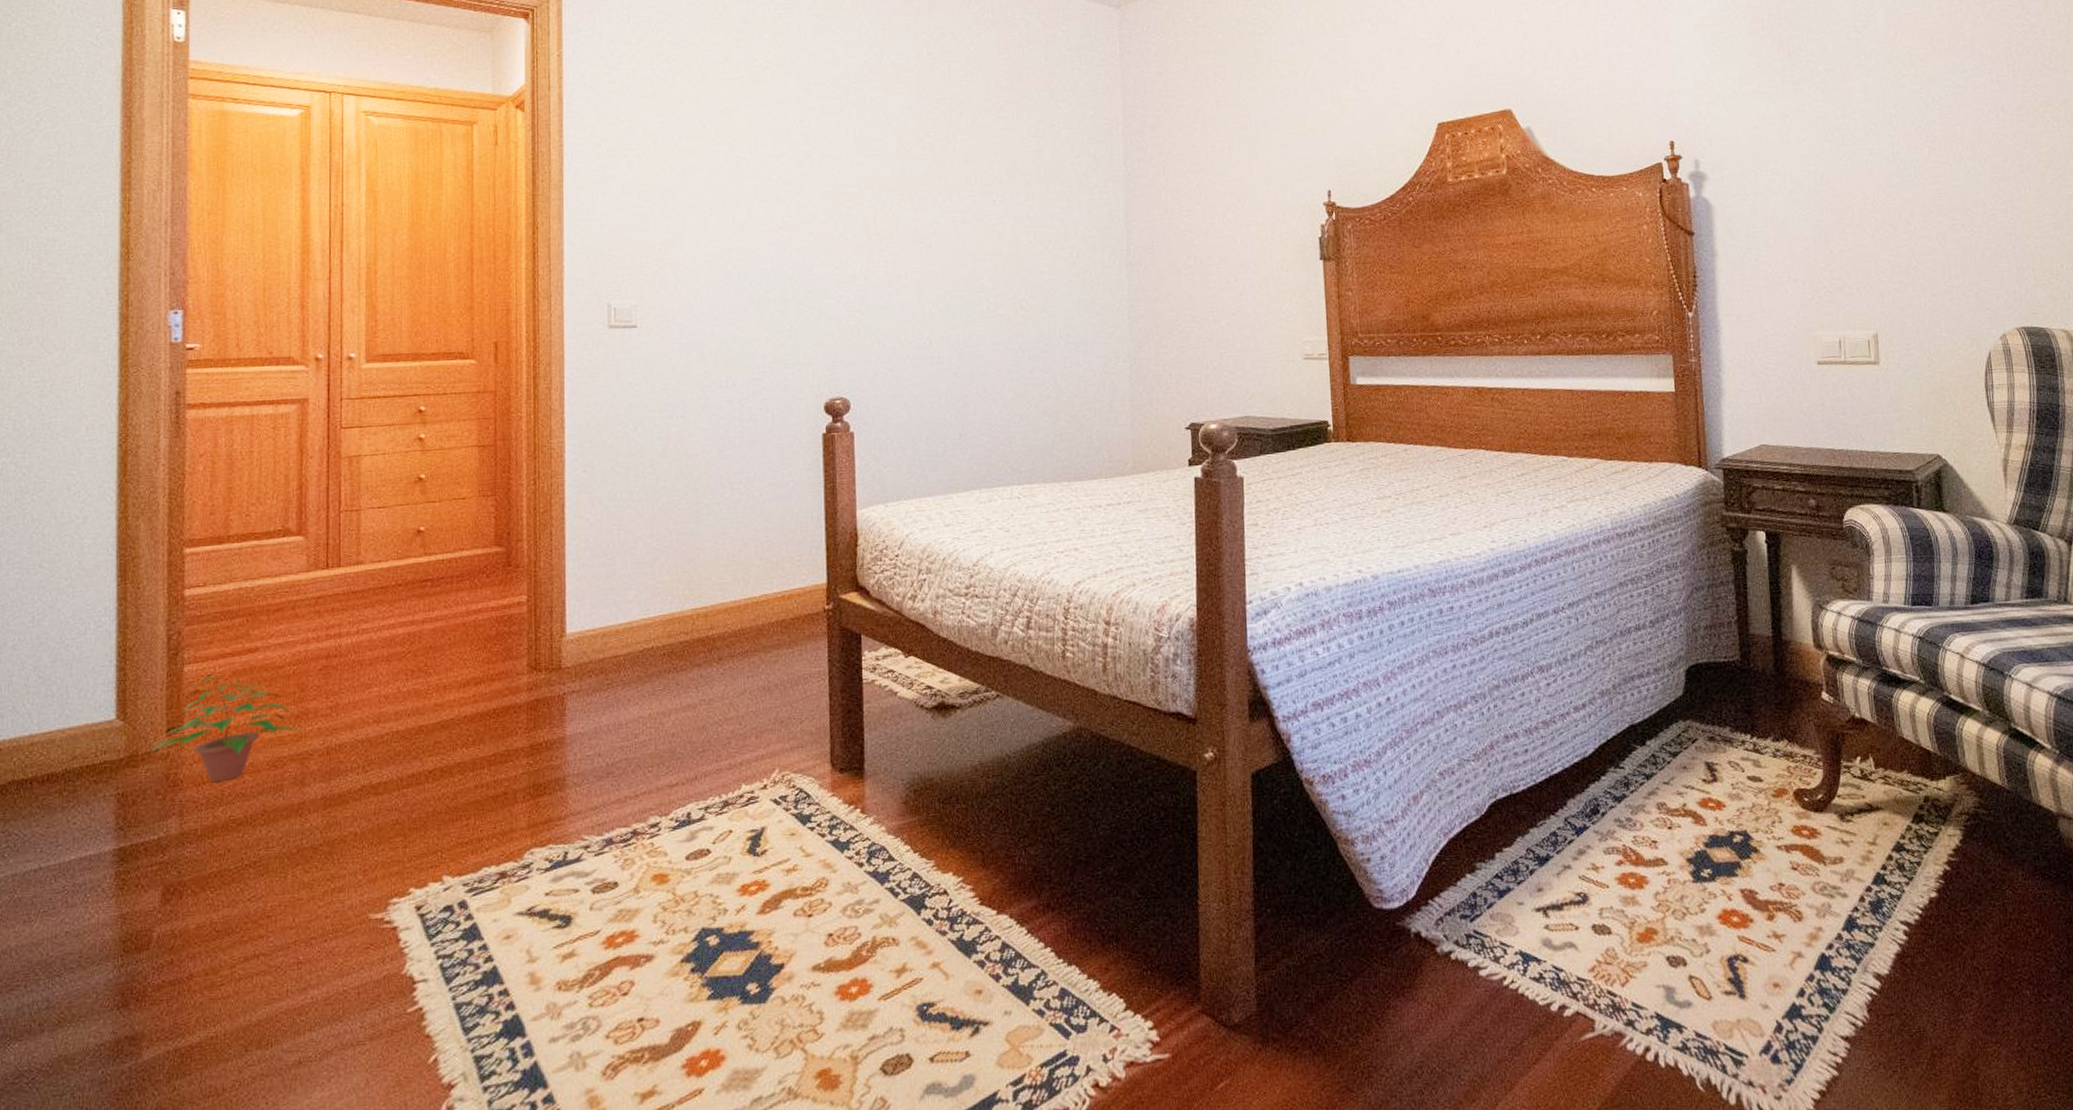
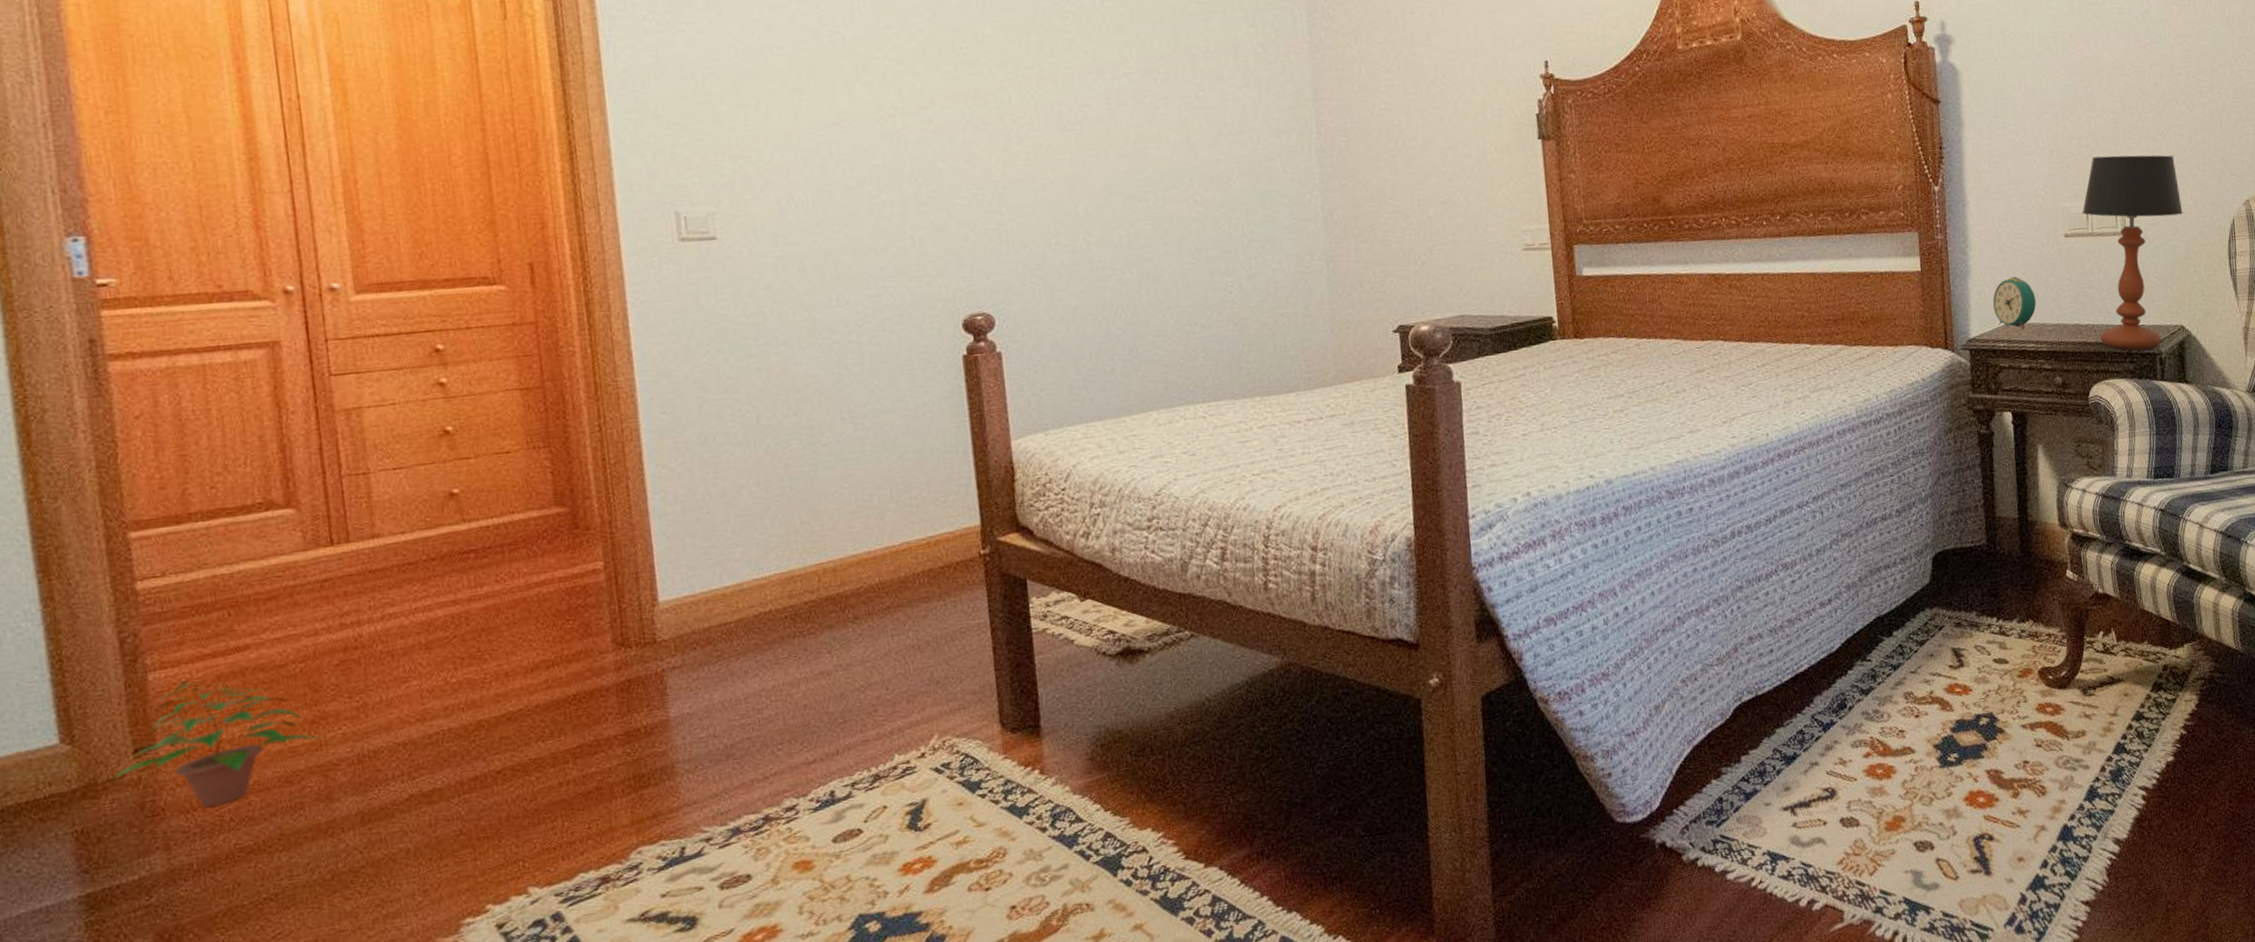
alarm clock: none [1746,400,1790,452] -> present [1993,276,2037,330]
table lamp: none [1834,288,1937,478] -> present [2082,155,2183,351]

